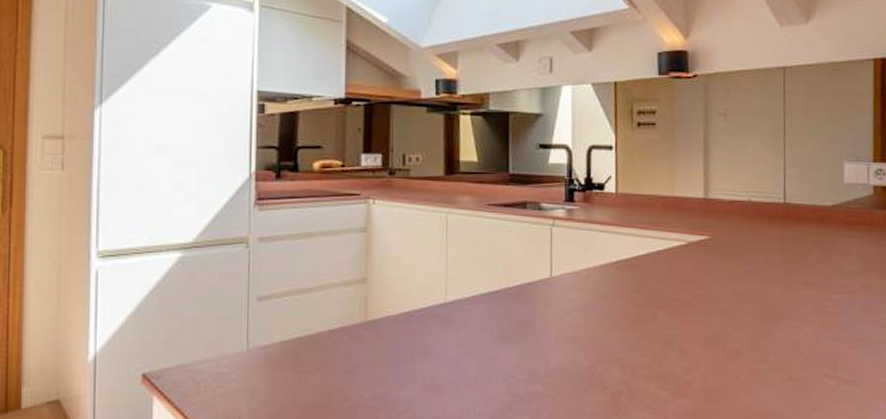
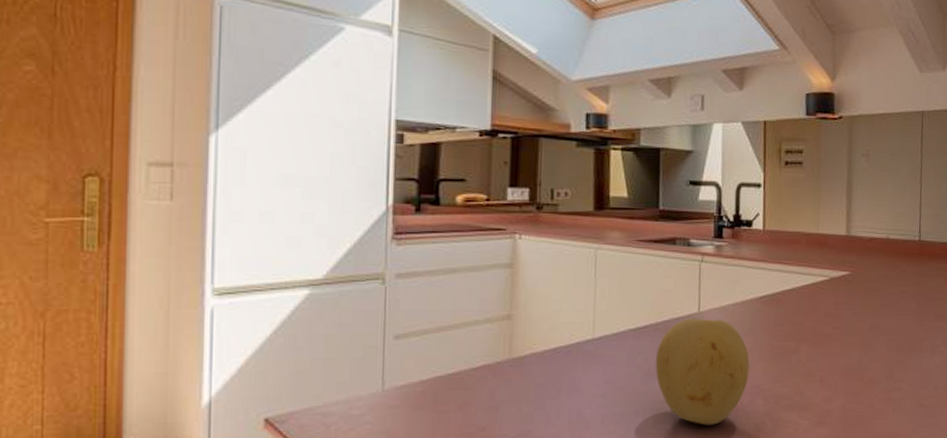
fruit: none [507,283,604,393] -> present [655,318,750,425]

